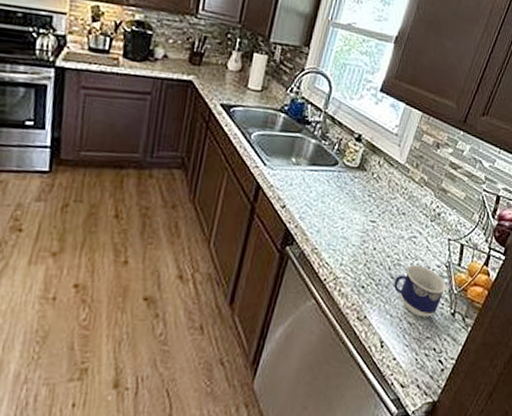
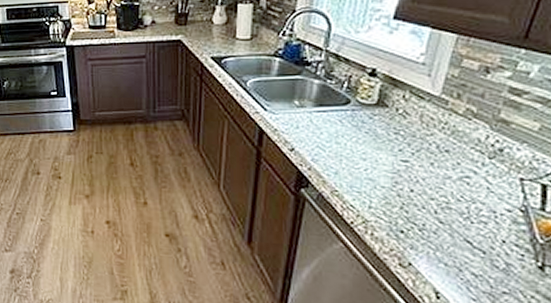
cup: present [394,265,447,318] -> none [445,208,526,270]

